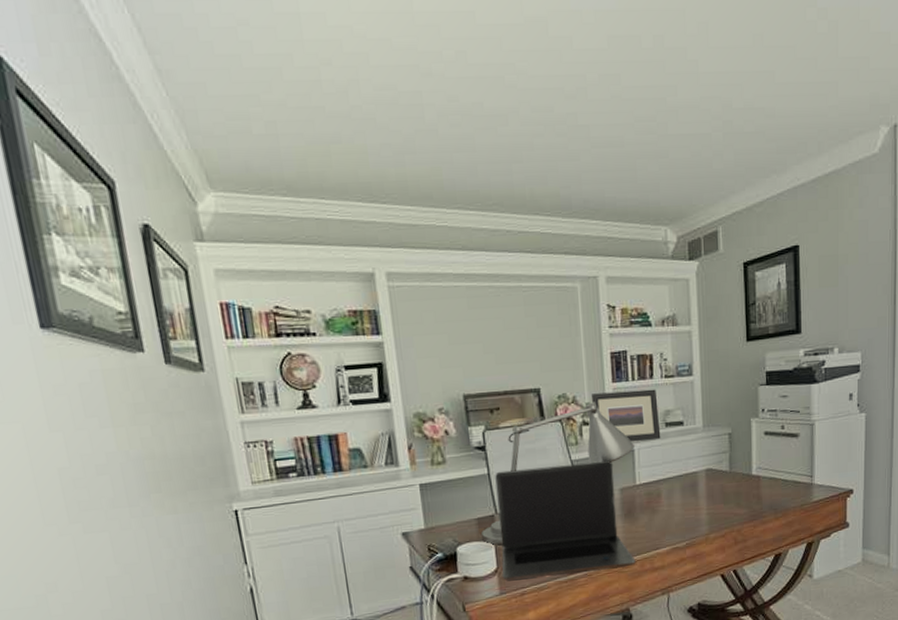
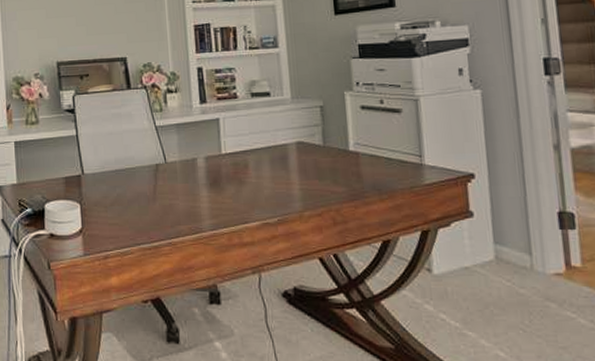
desk lamp: present [480,402,634,546] -> none [67,71,219,206]
laptop computer: present [495,461,636,581] -> none [83,129,223,243]
picture frame: present [592,389,661,441] -> none [176,60,247,110]

